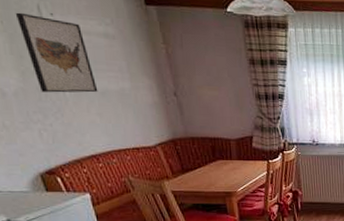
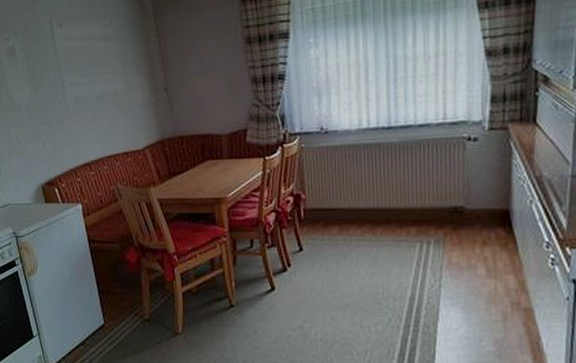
wall art: present [15,12,98,93] -> none [32,29,95,103]

